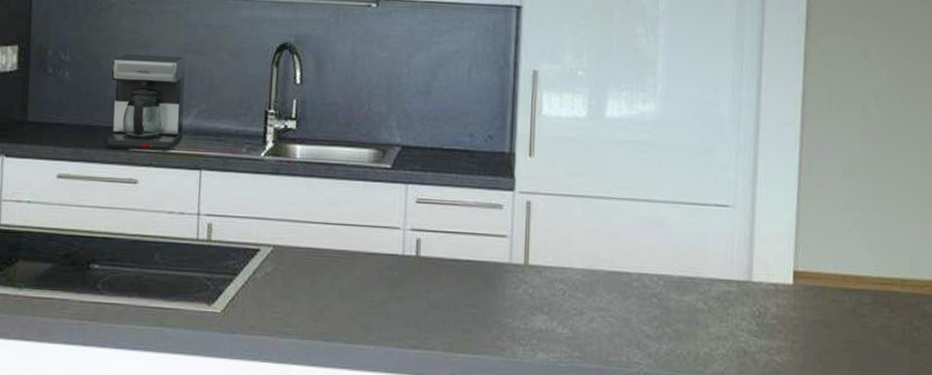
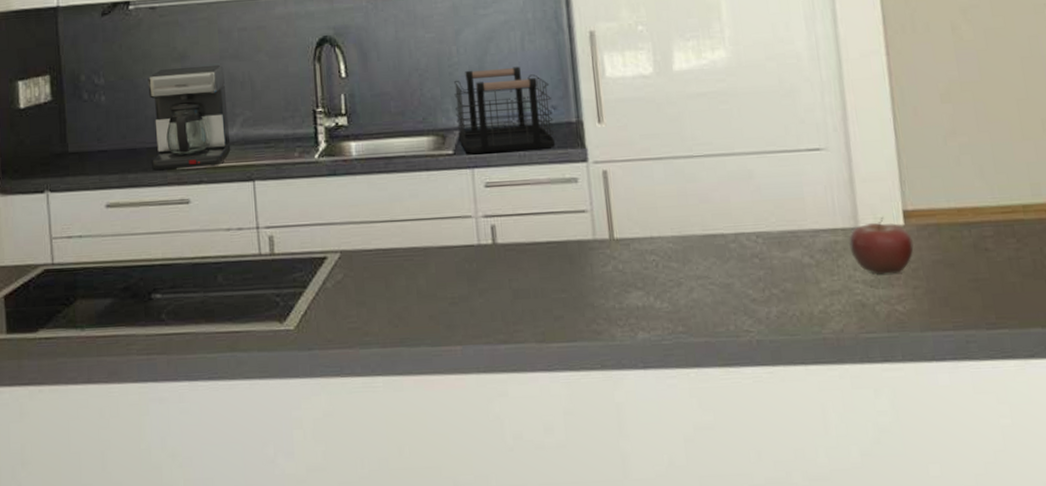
dish rack: none [397,92,490,175] -> present [453,66,555,155]
fruit: none [741,274,798,327] -> present [849,216,914,274]

